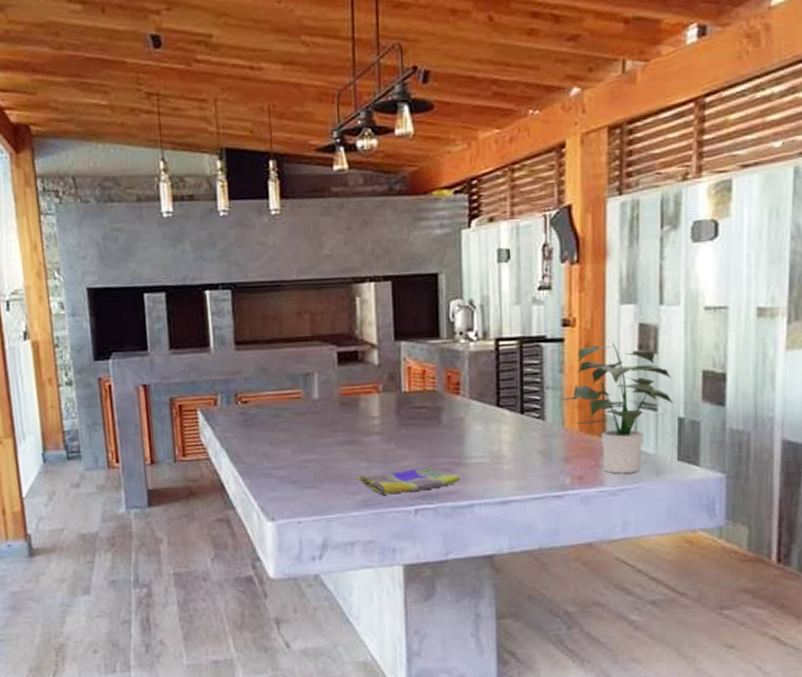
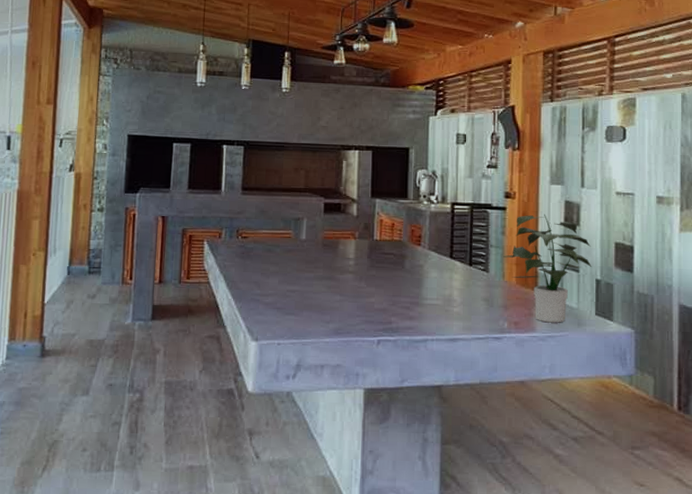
dish towel: present [357,466,460,495] -> none [331,304,417,325]

